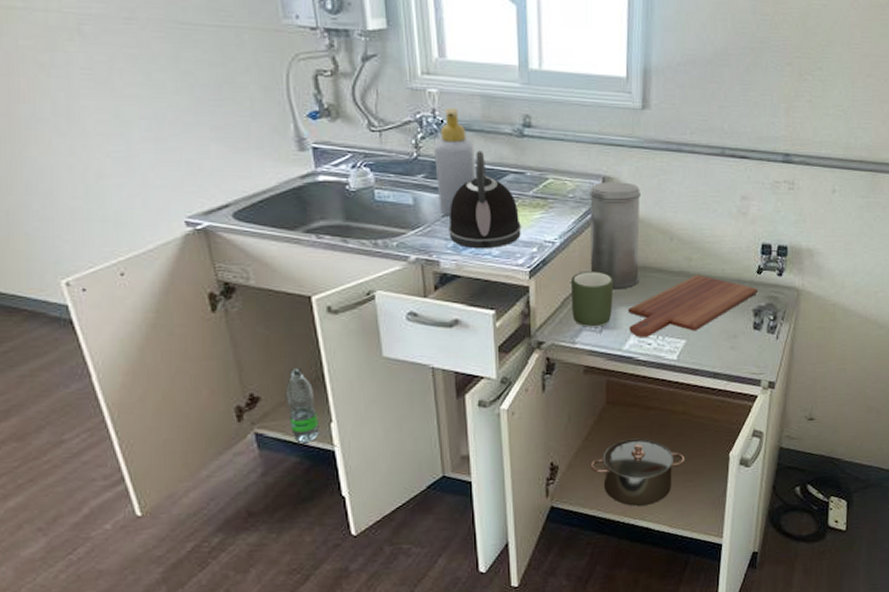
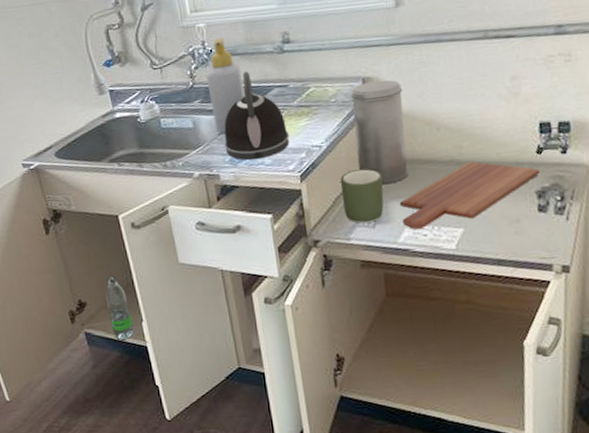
cooking pot: present [590,438,685,506] -> none [375,329,475,396]

